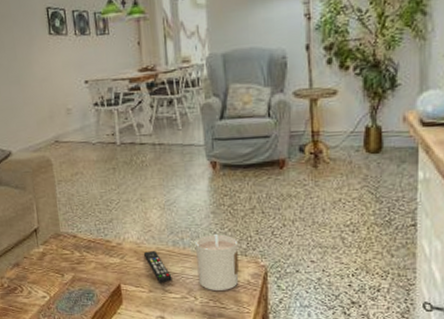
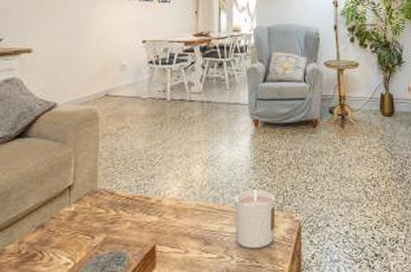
remote control: present [144,251,172,283] -> none [184,208,210,243]

